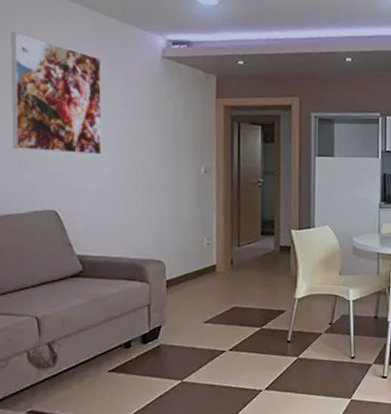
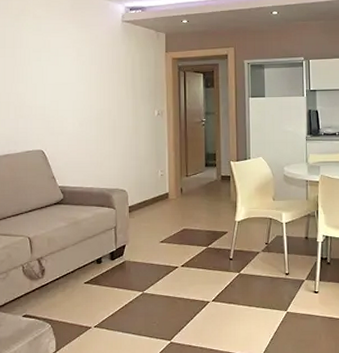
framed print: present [11,31,102,155] -> none [8,9,77,104]

